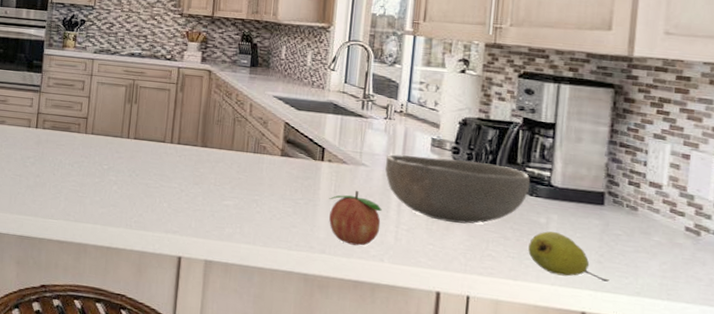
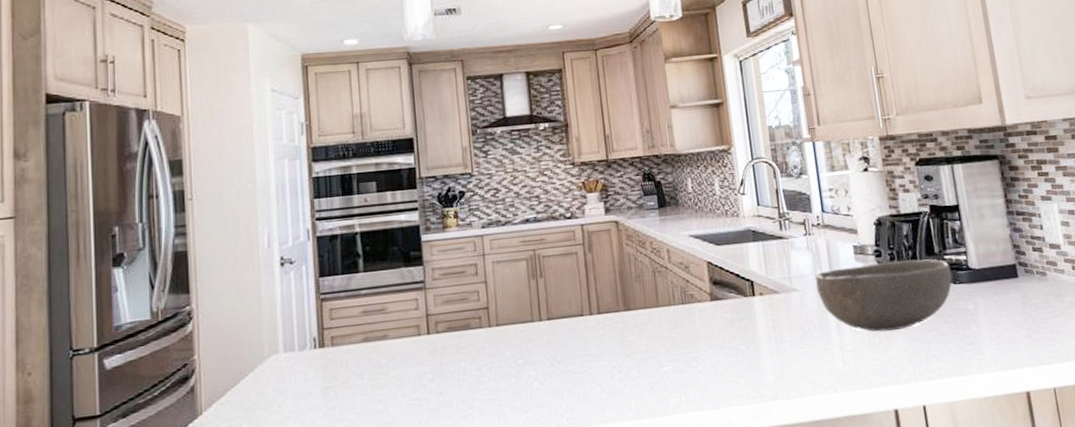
fruit: present [329,191,382,246] -> none [769,320,827,382]
fruit: present [528,231,609,282] -> none [964,315,1041,360]

